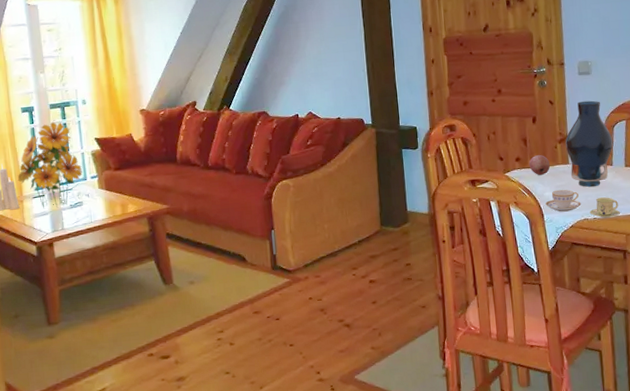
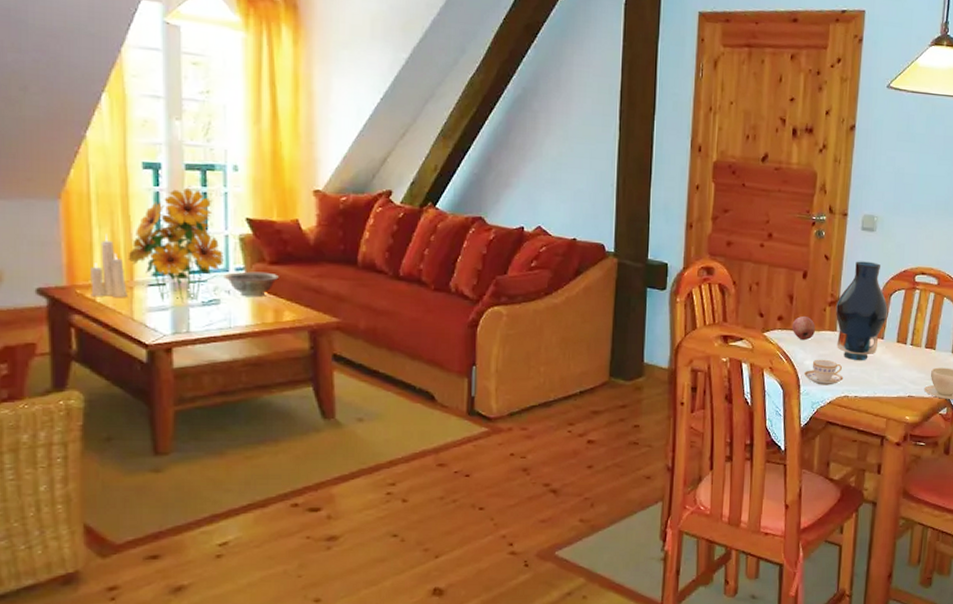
decorative bowl: none [83,176,123,198] -> present [224,271,280,298]
cup and saucer: present [590,197,621,218] -> none [851,374,885,398]

